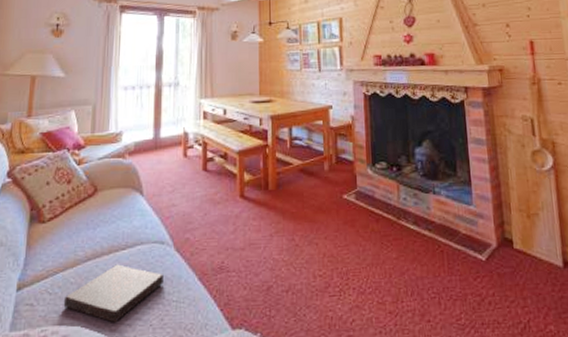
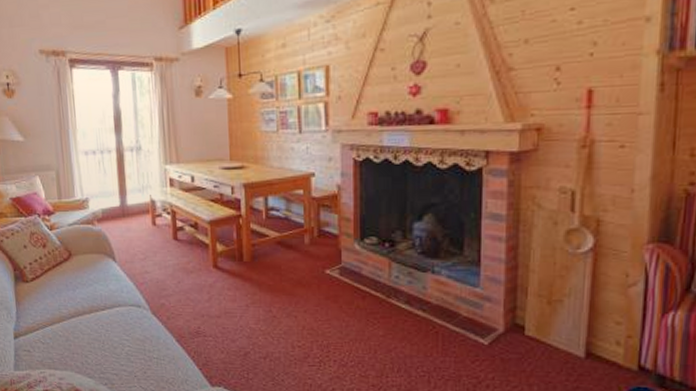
book: present [63,264,163,323] -> none [55,322,143,372]

